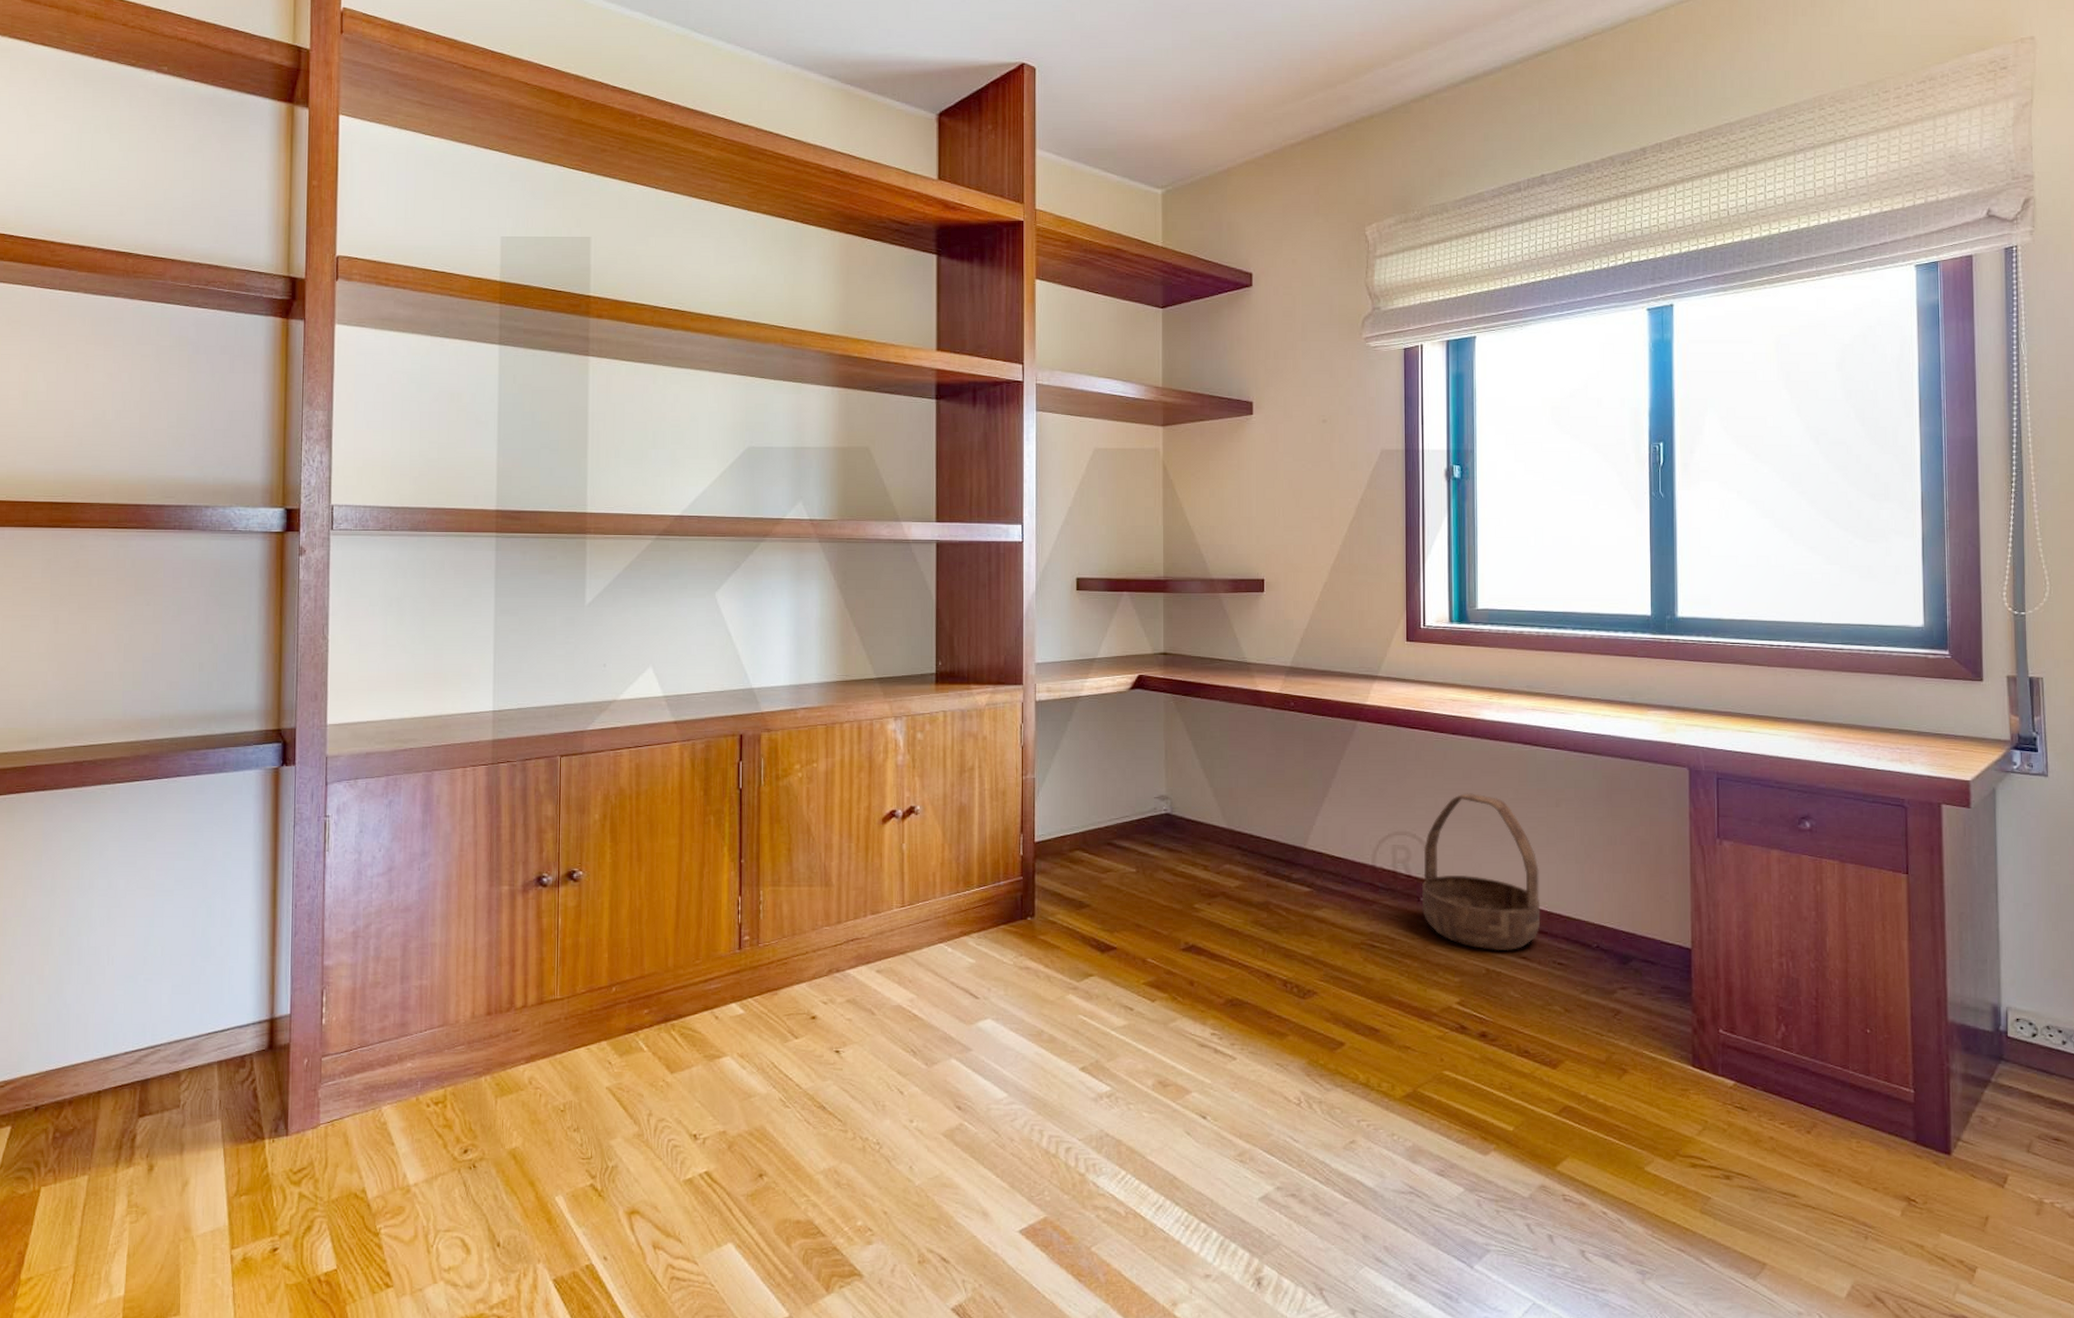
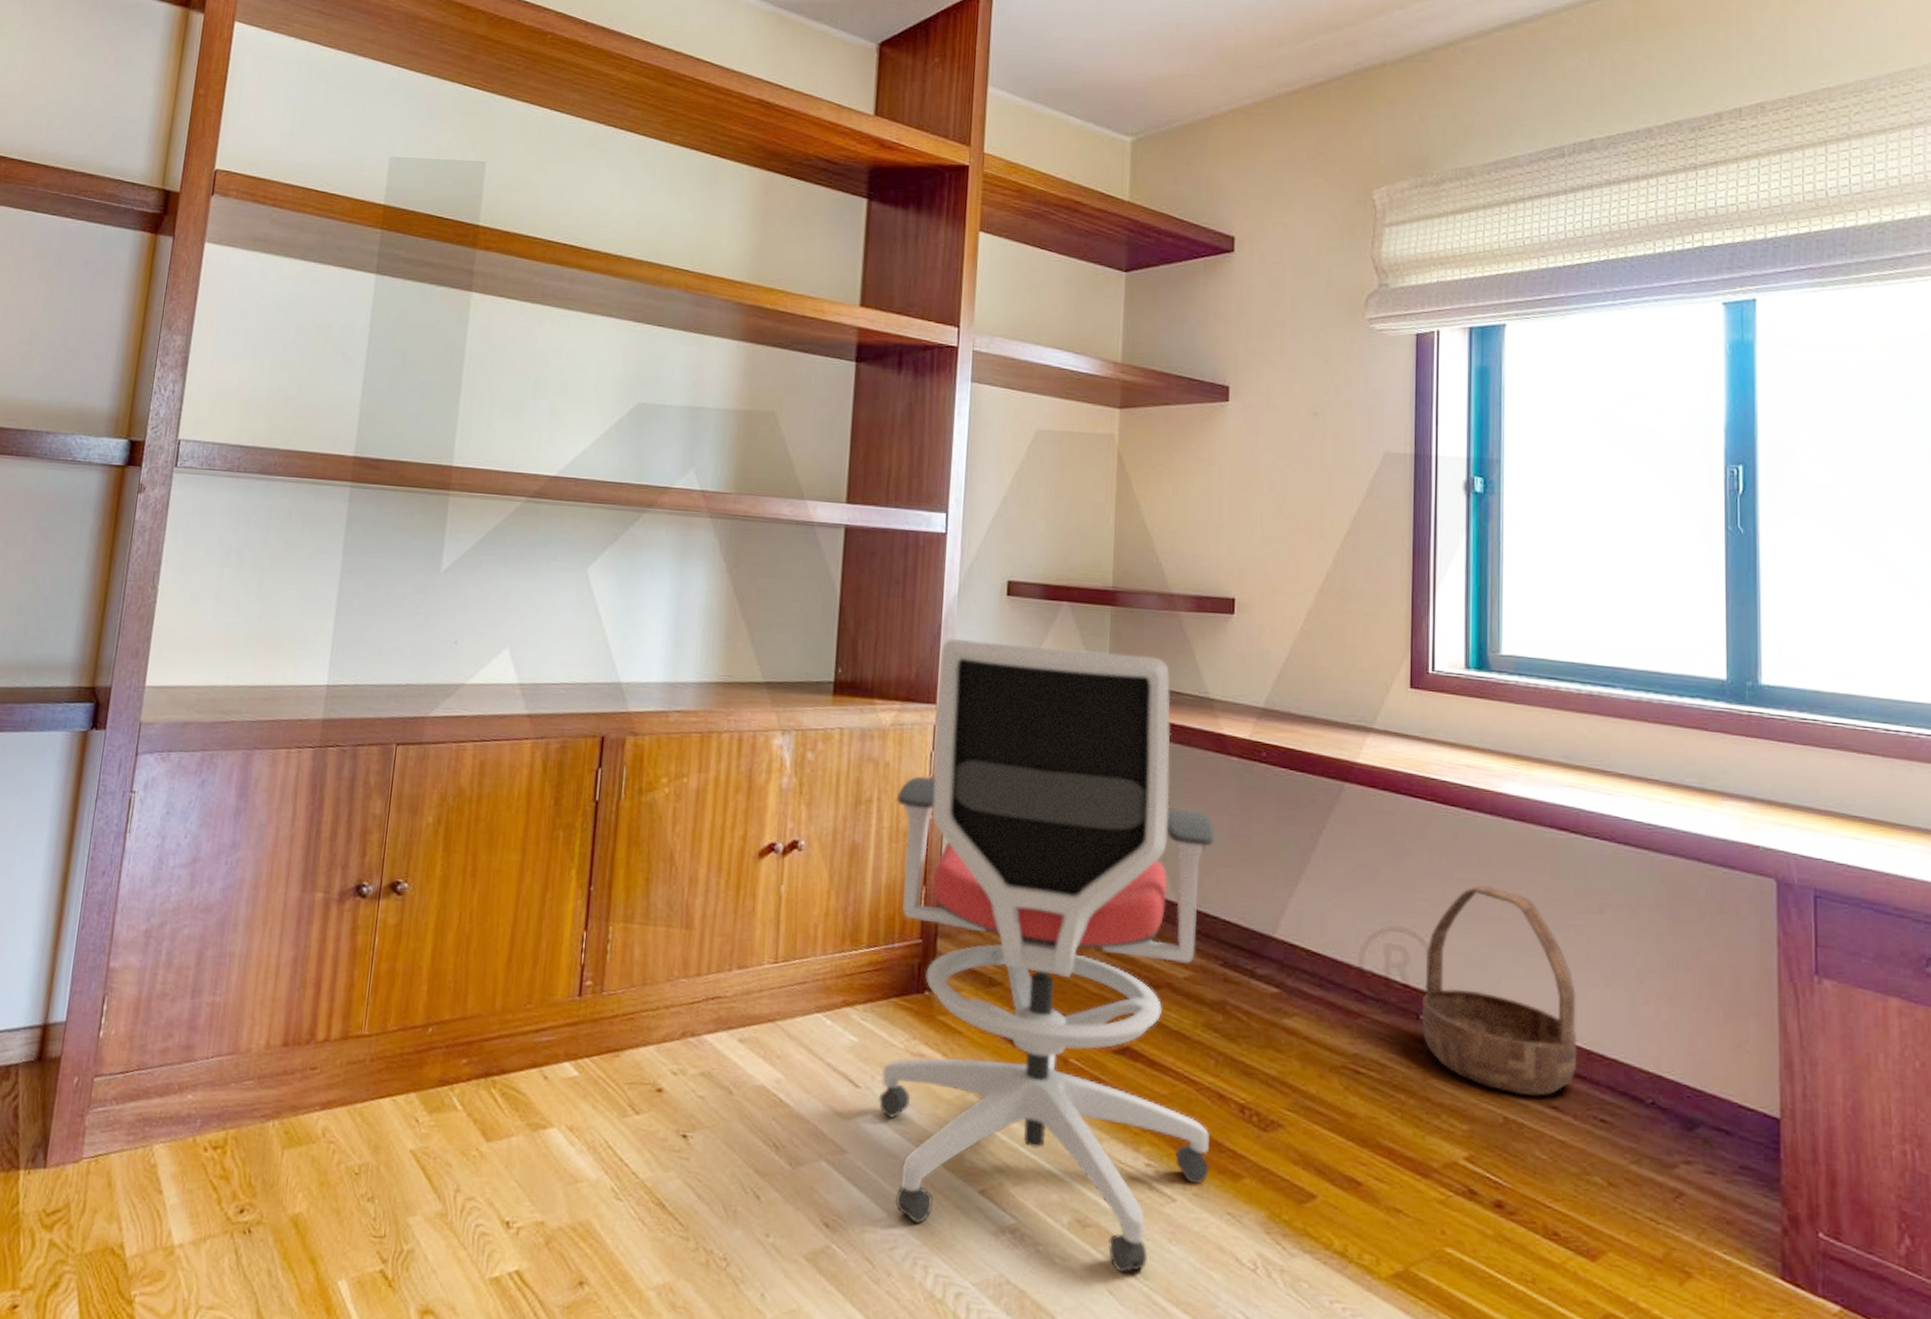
office chair: none [994,629,1261,1118] -> present [879,639,1214,1273]

